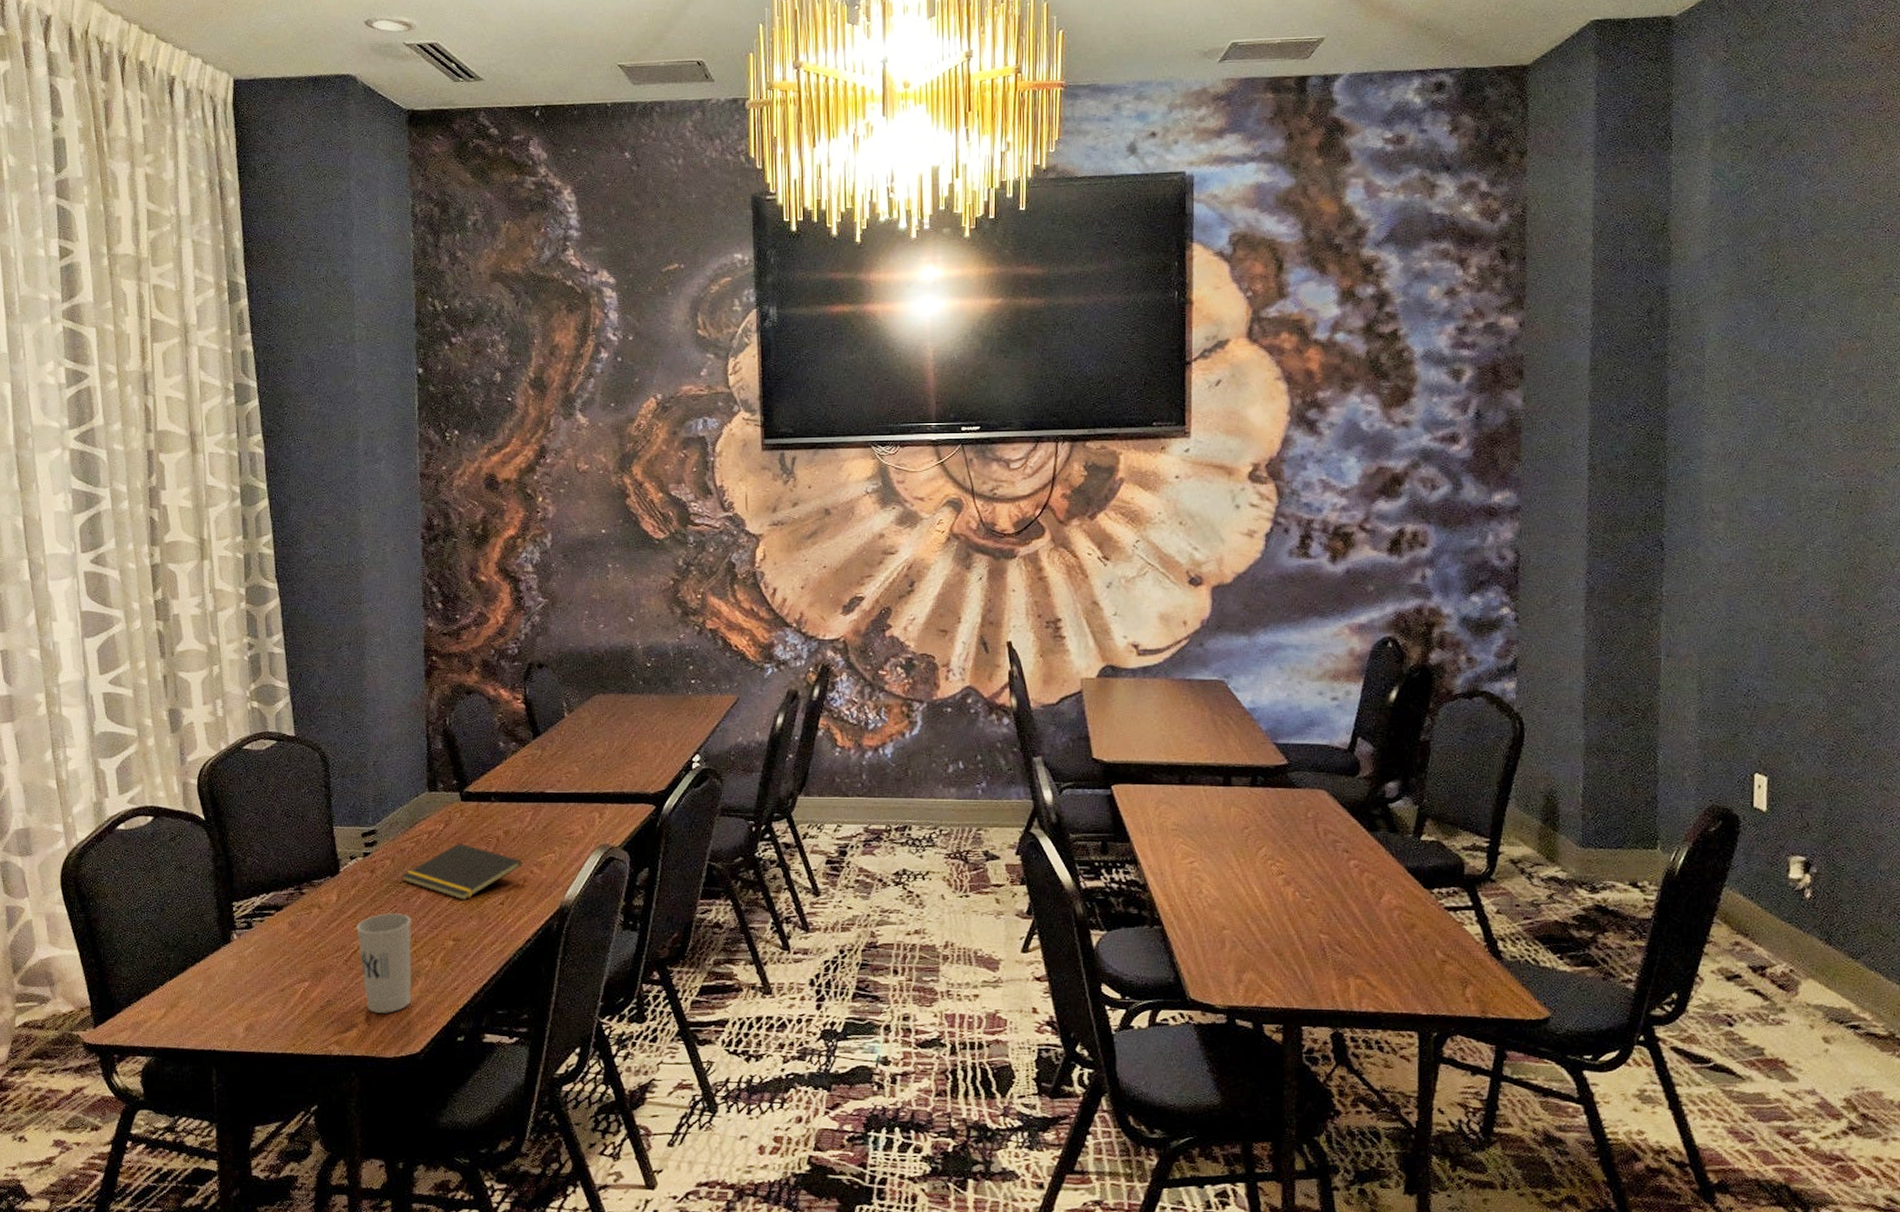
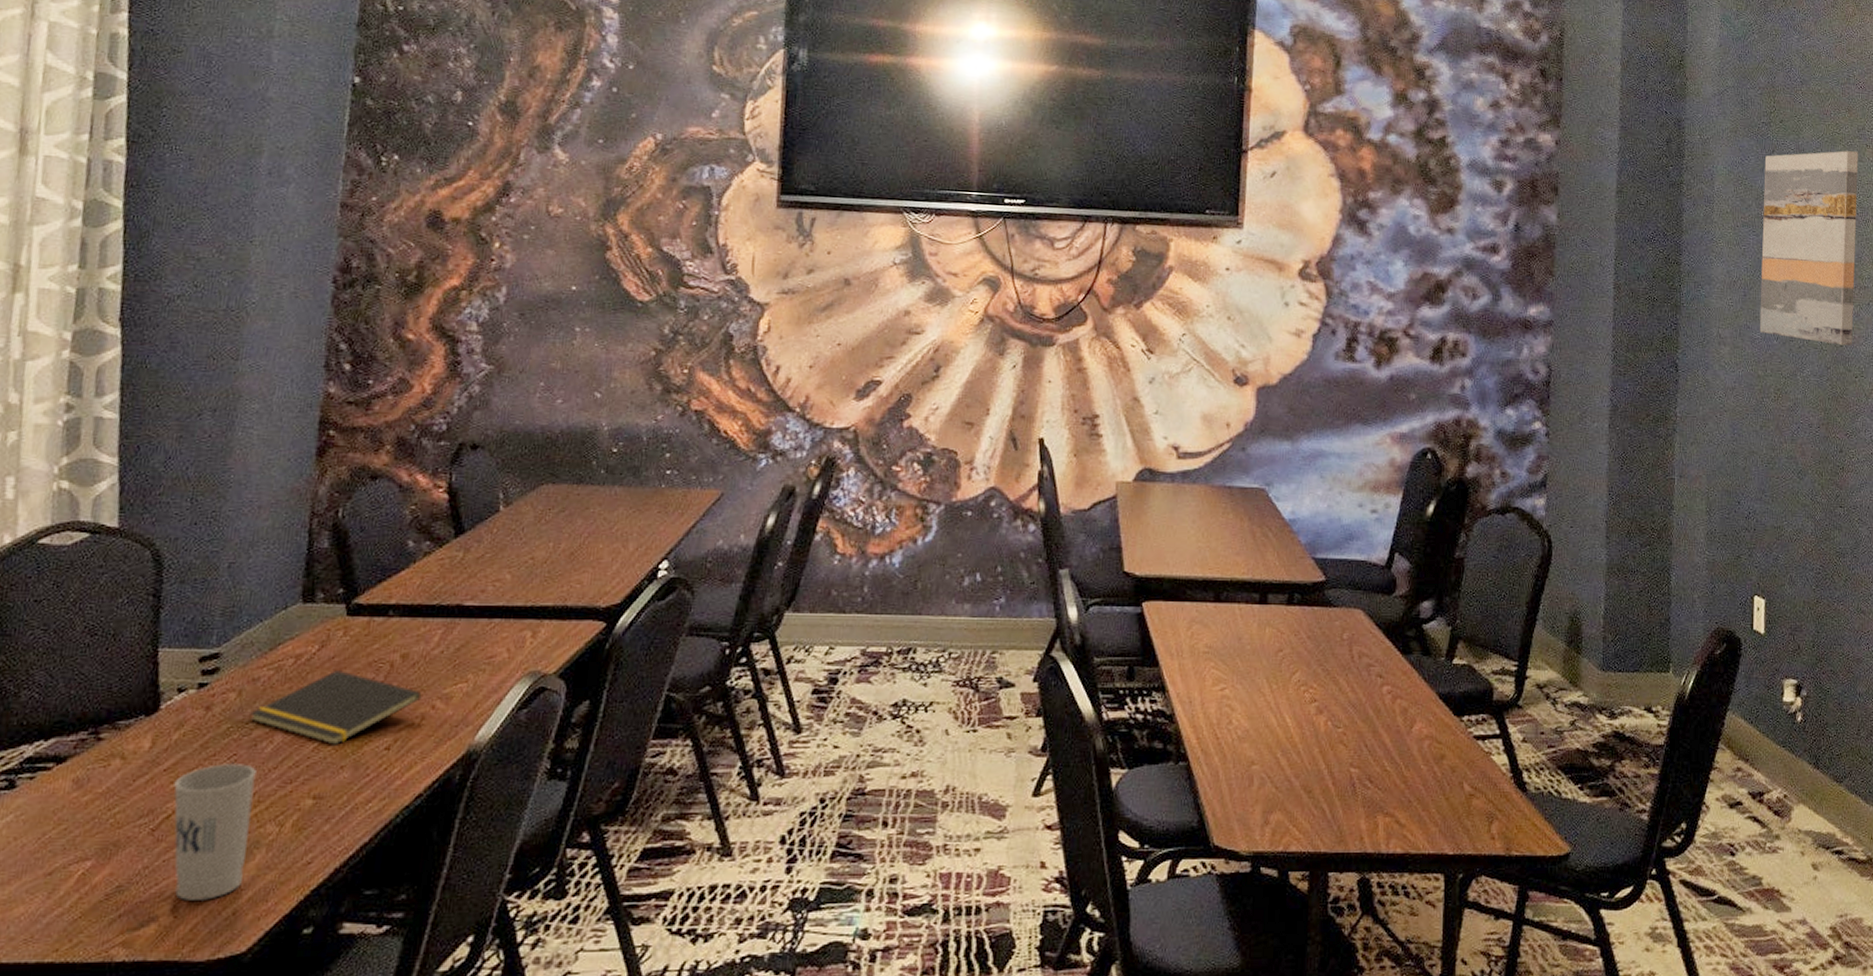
wall art: none [1760,302,1884,513] -> present [1759,150,1858,346]

